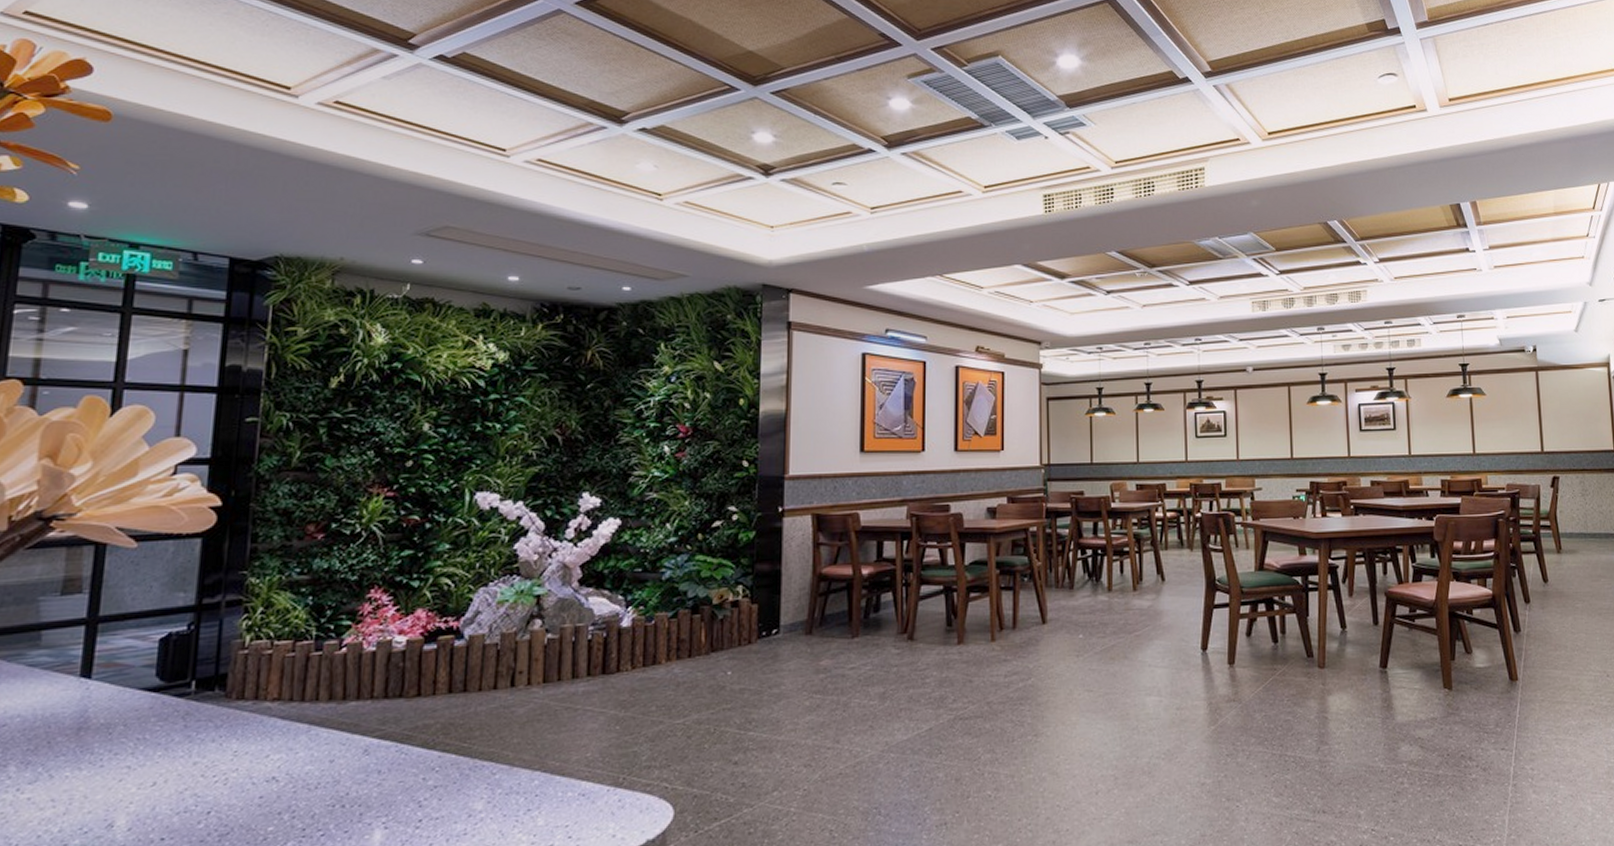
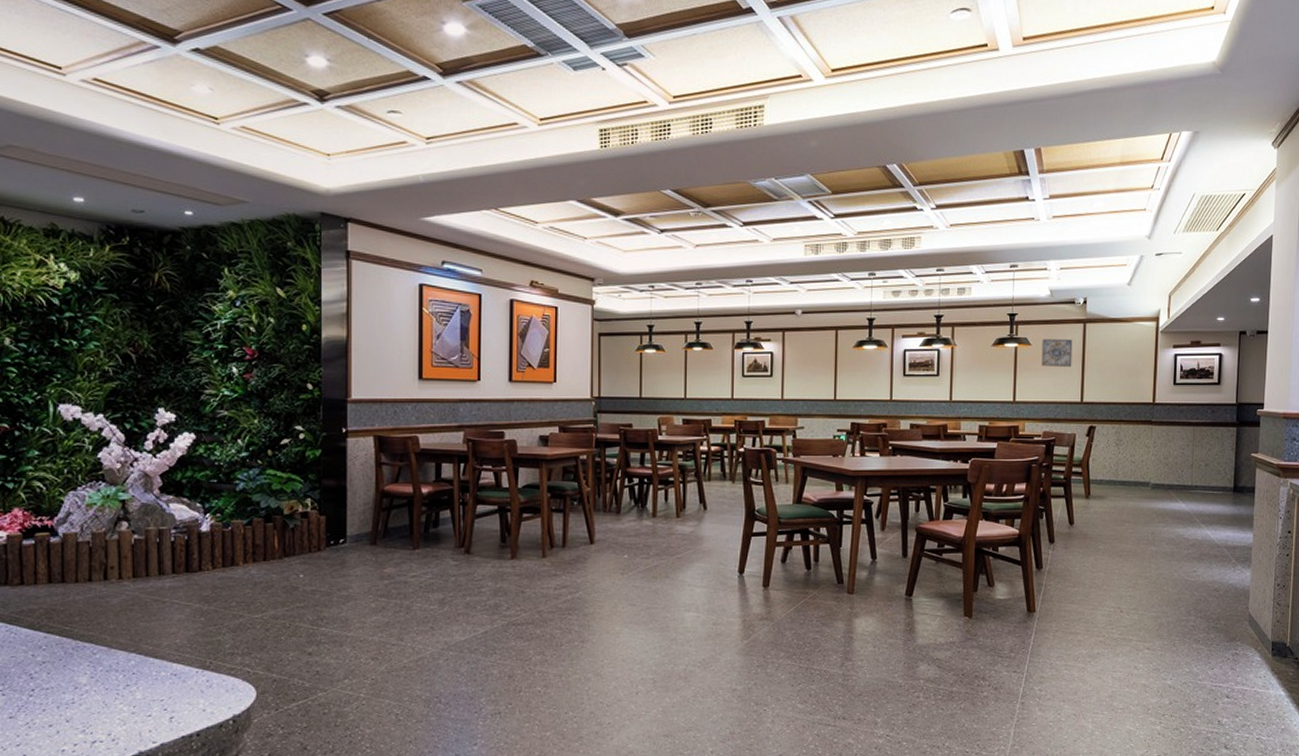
wall art: none [1496,388,1529,417] -> present [1041,339,1073,367]

